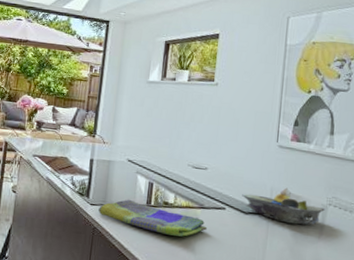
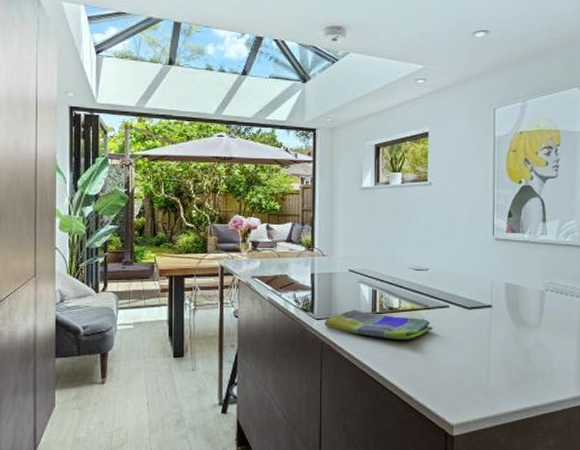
decorative bowl: present [242,187,326,225] -> none [464,278,543,313]

